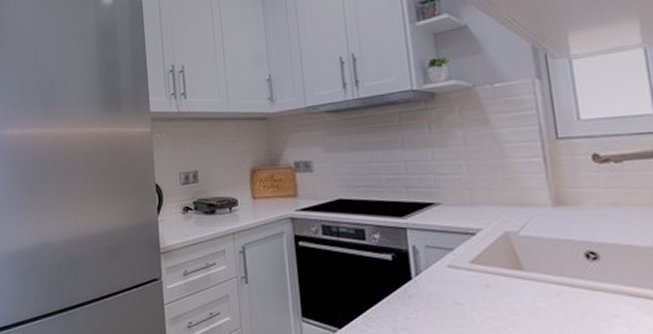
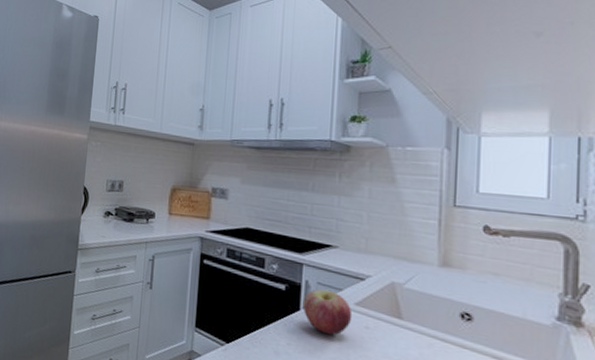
apple: none [413,253,470,301] -> present [302,289,353,336]

